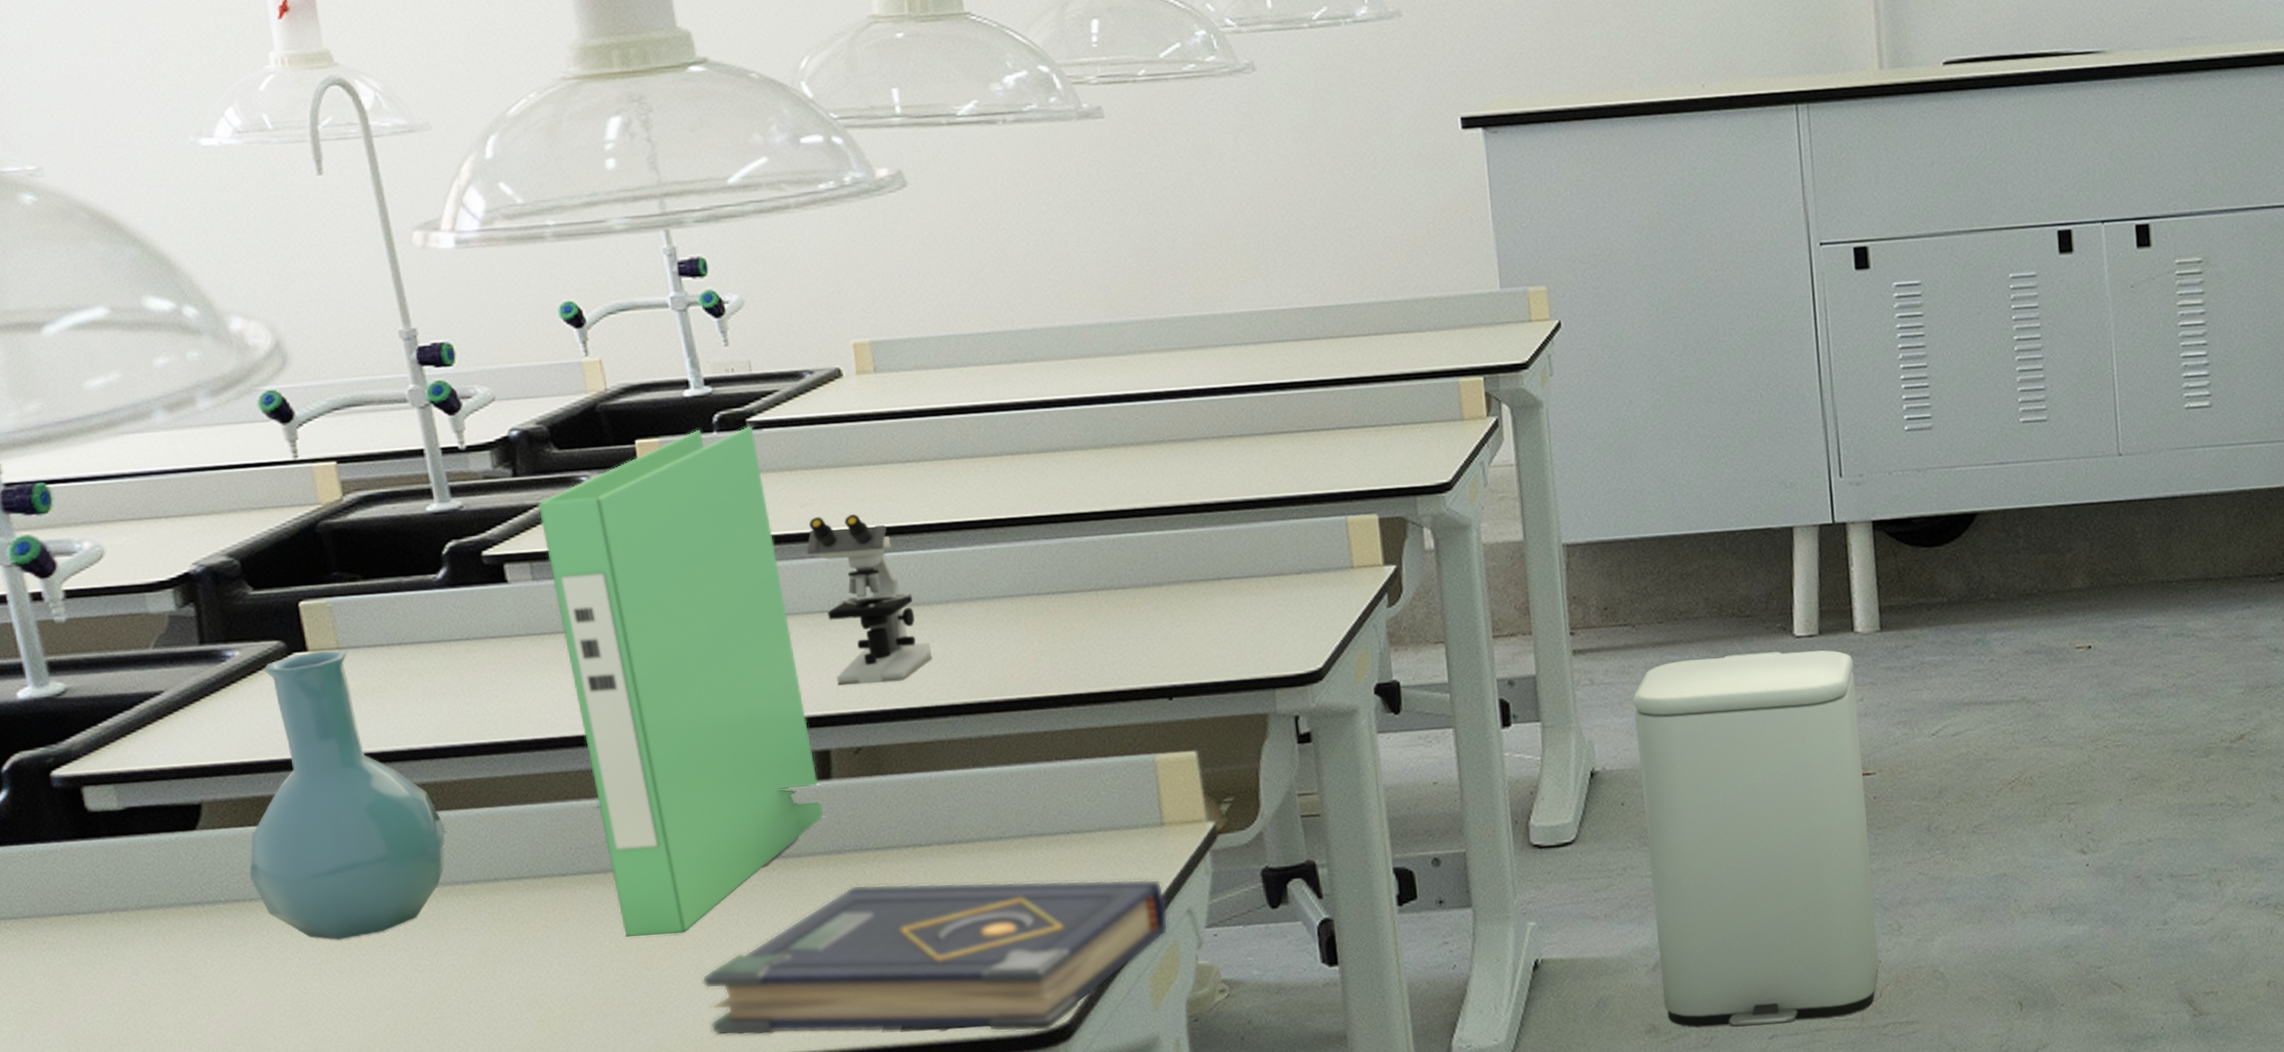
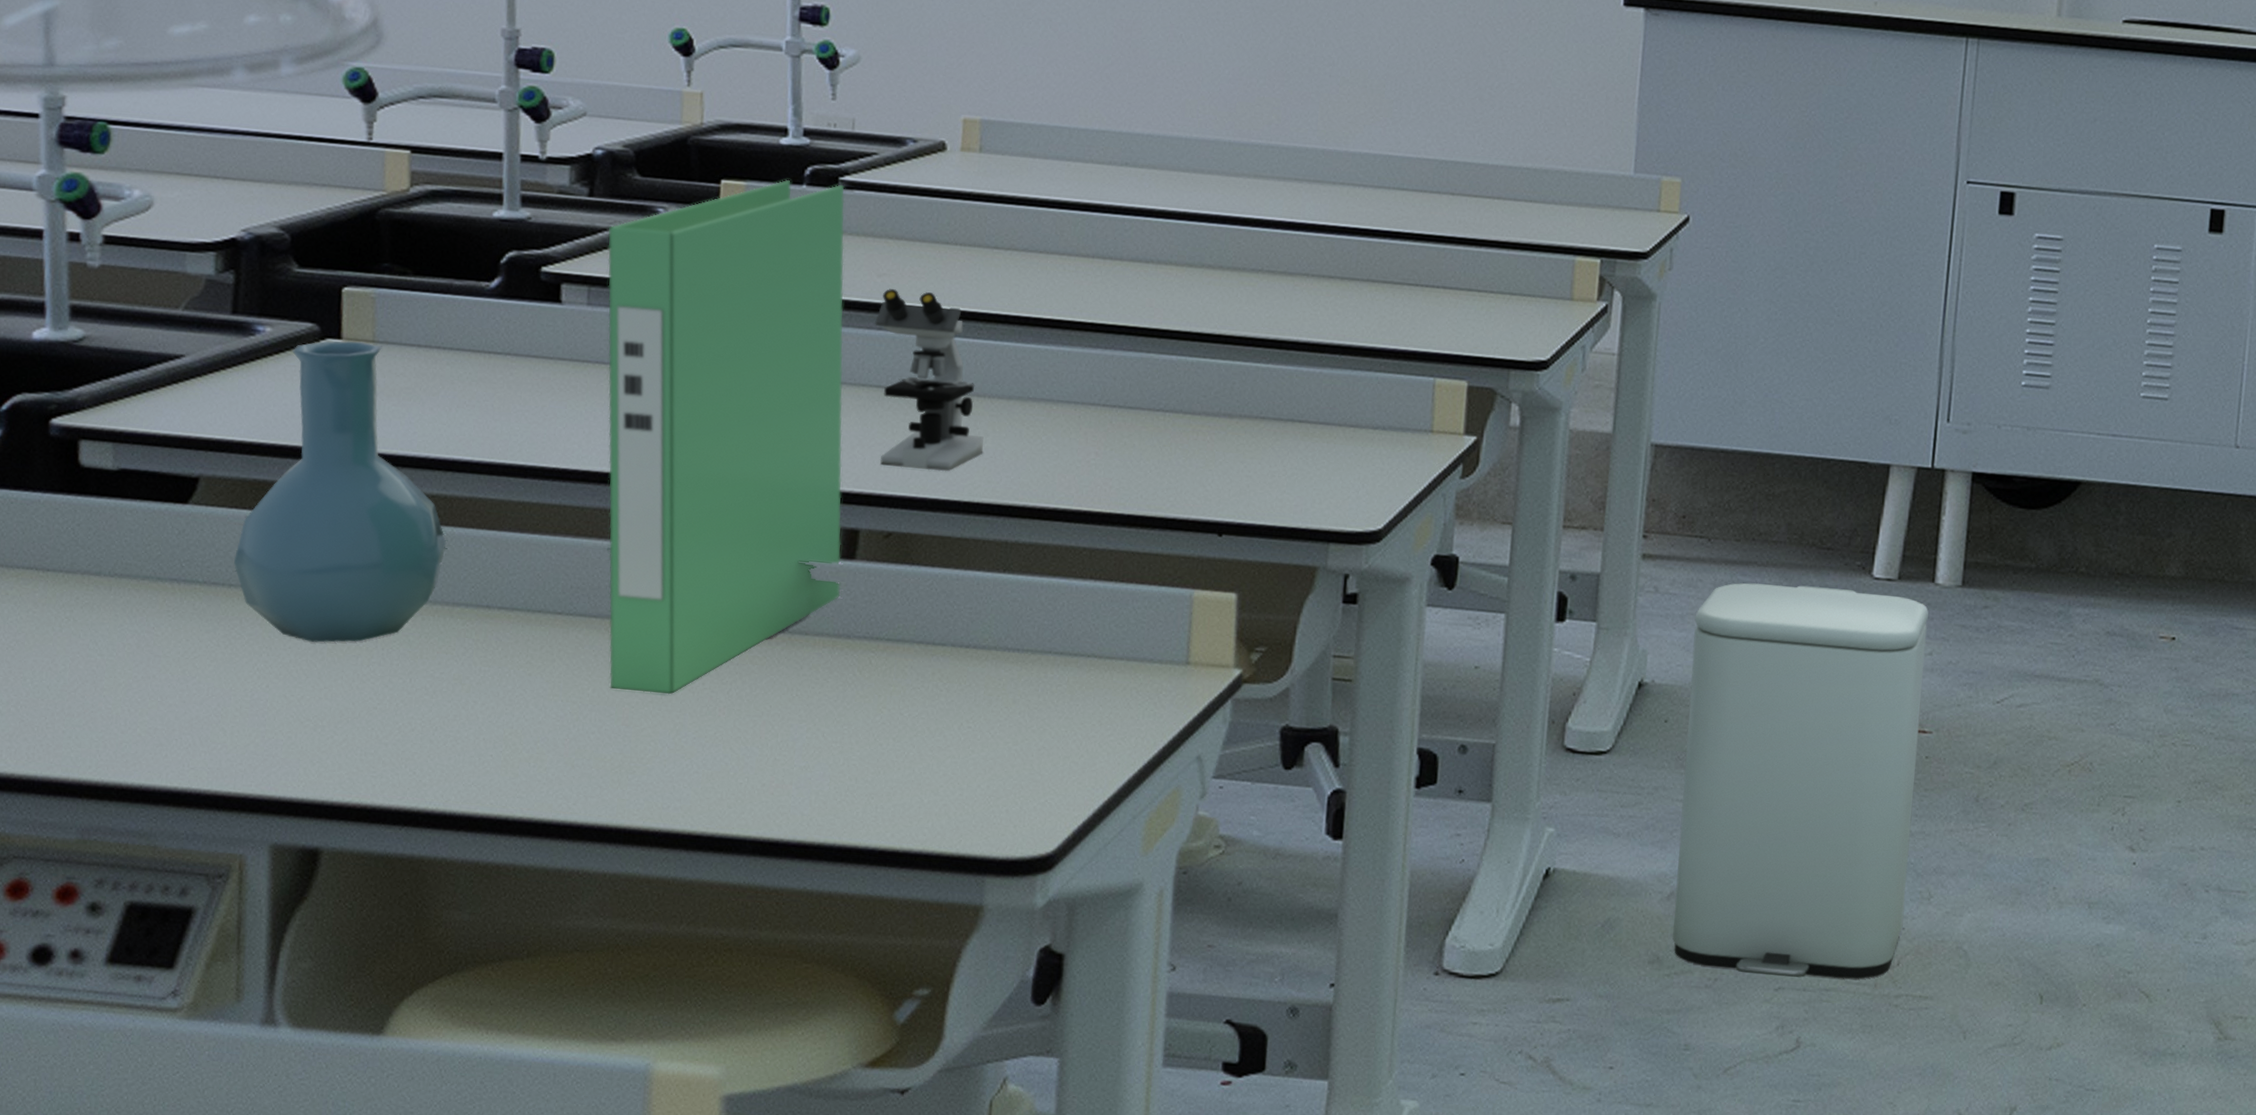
book: present [701,879,1169,1035] -> none [680,673,1178,859]

